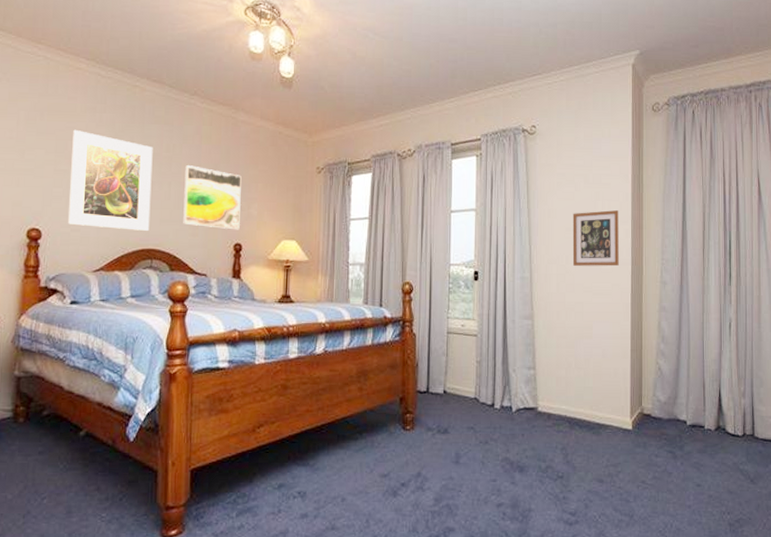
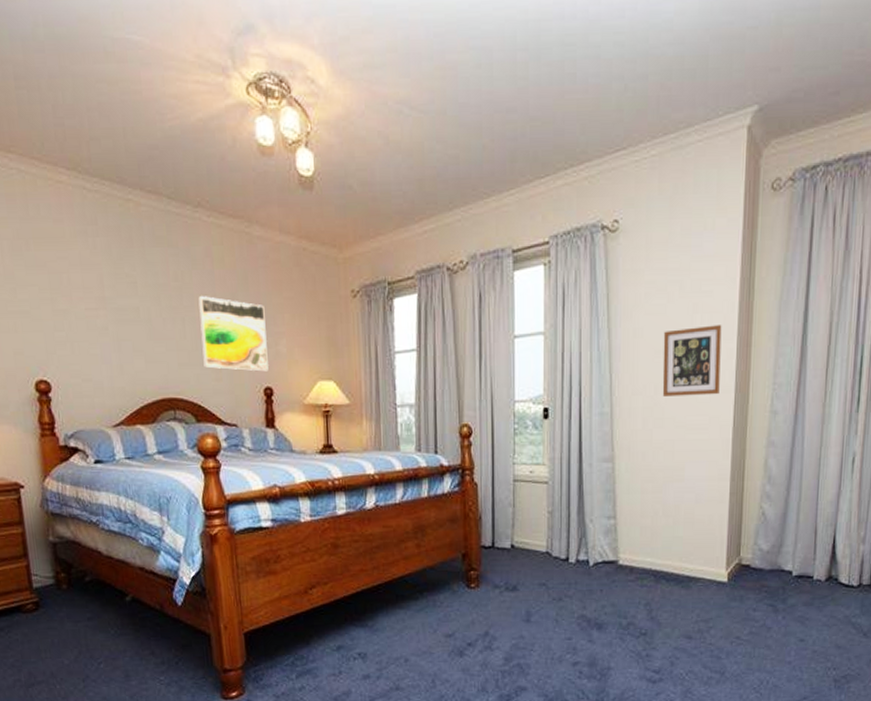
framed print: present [67,129,153,231] -> none [66,259,168,378]

